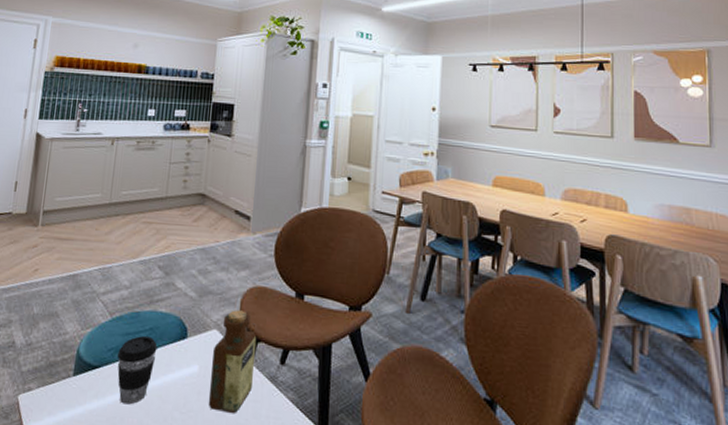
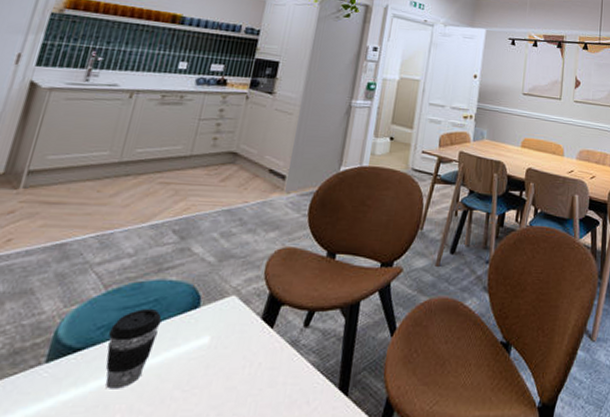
bottle: present [208,310,257,414] -> none [217,273,281,386]

